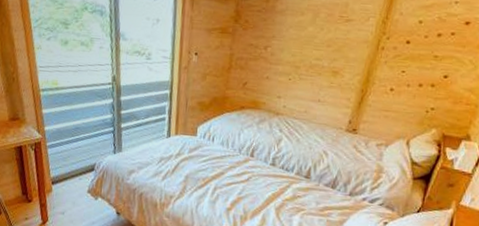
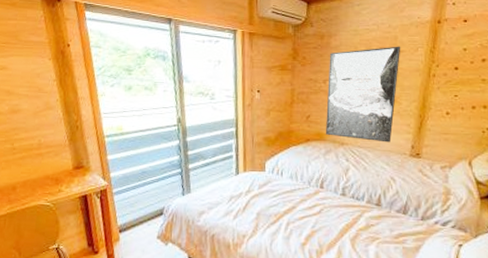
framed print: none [260,14,351,116] -> present [325,46,401,143]

